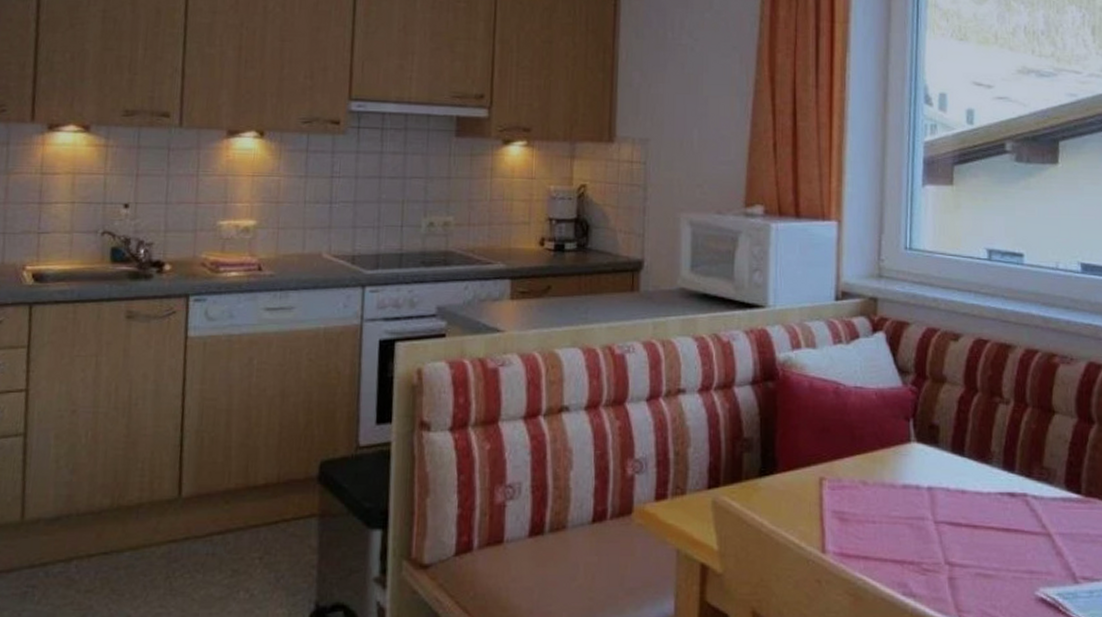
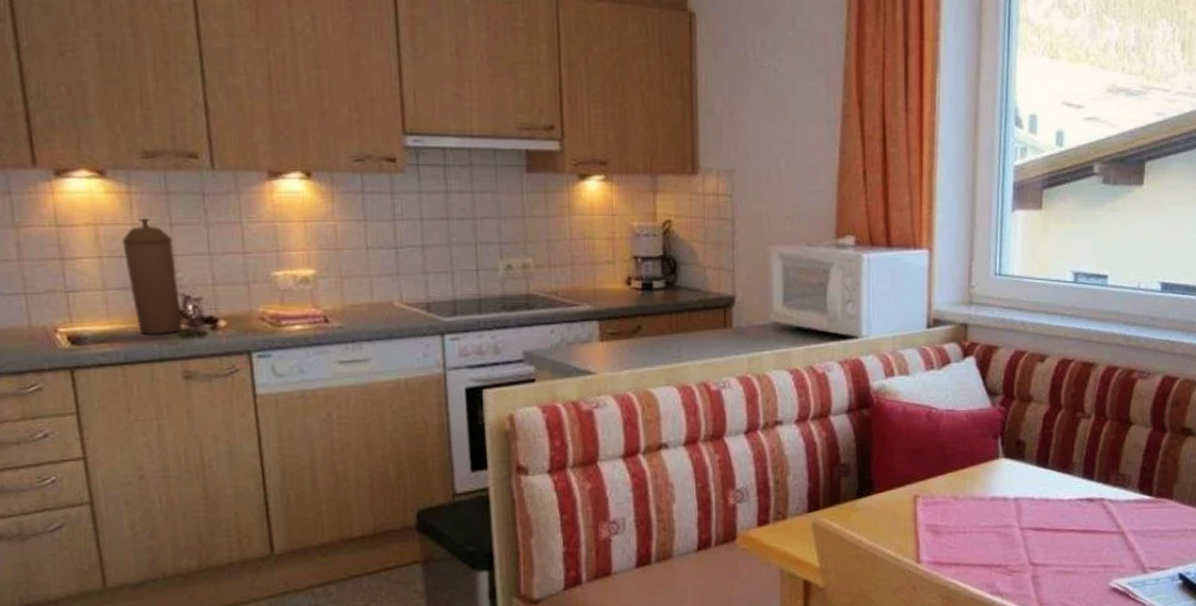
canister: none [93,168,137,275] -> present [122,217,183,334]

